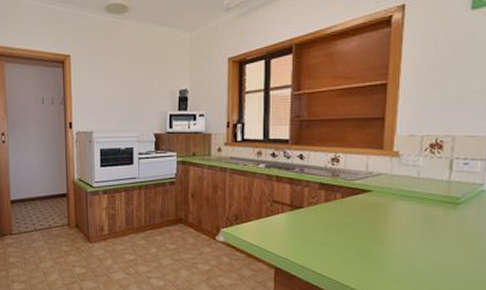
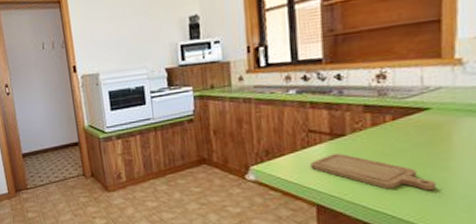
chopping board: none [272,223,373,261] -> present [310,153,437,191]

